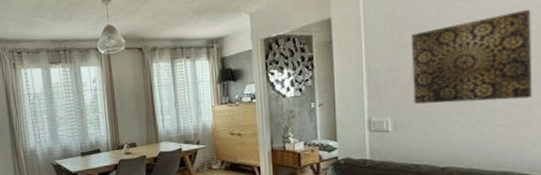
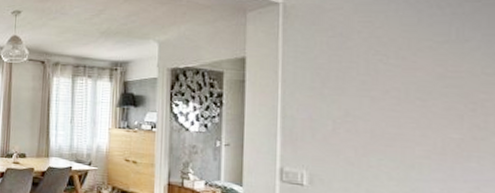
wall art: present [410,9,533,104] -> none [334,75,482,174]

